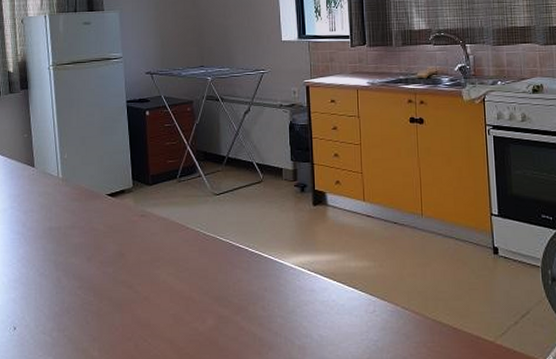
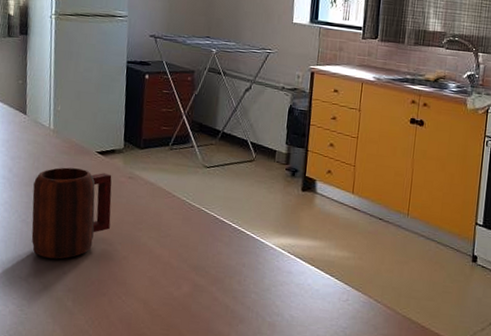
mug: none [48,214,128,309] -> present [31,167,112,259]

